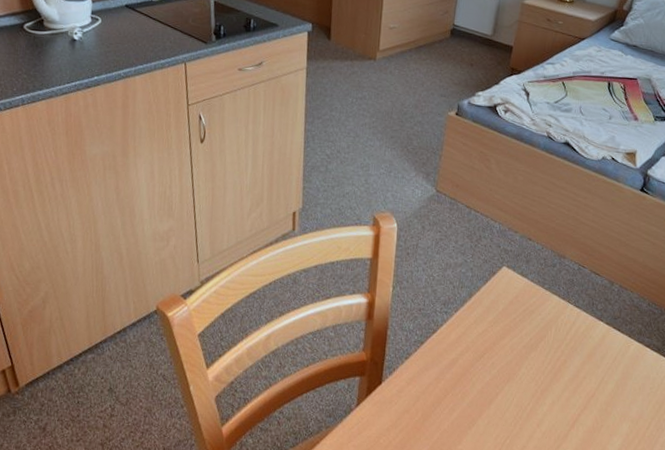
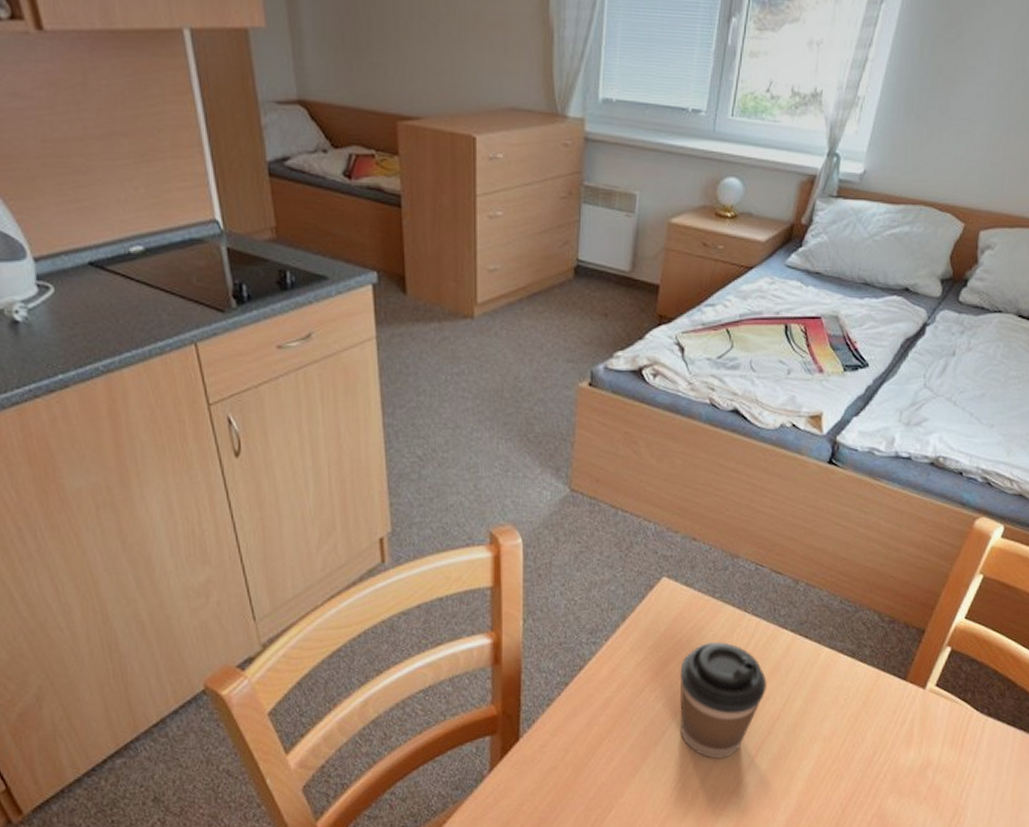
coffee cup: none [510,324,585,424] -> present [679,641,767,759]

